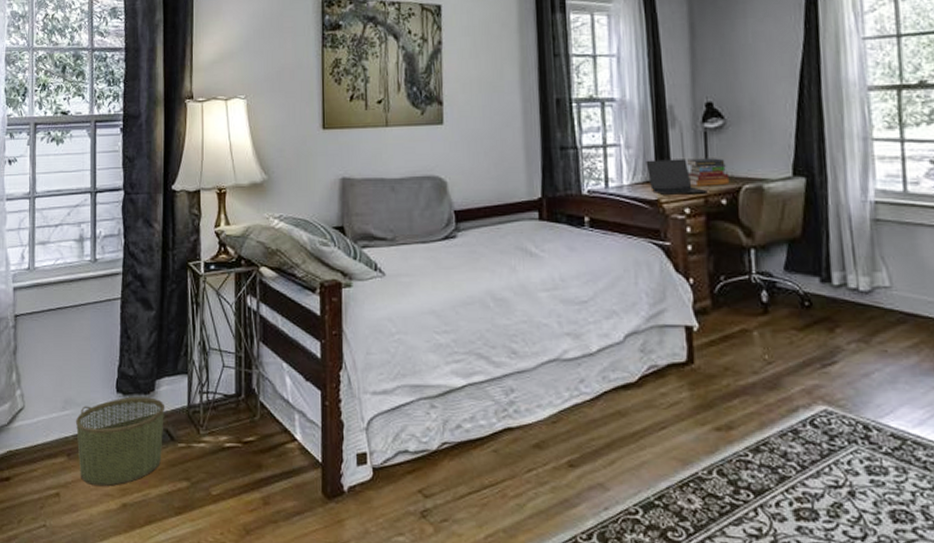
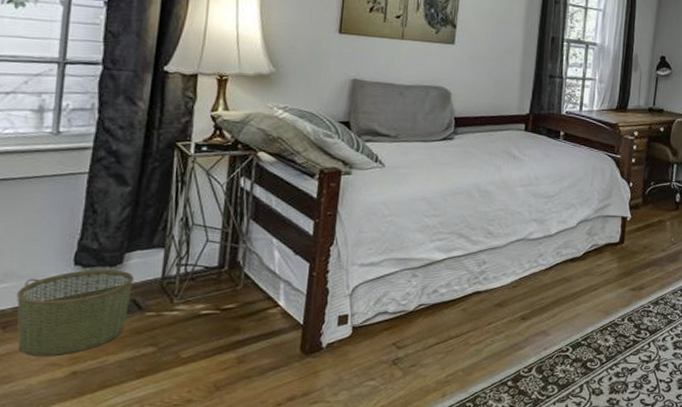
laptop: present [646,159,708,196] -> none [612,93,652,123]
books: present [687,158,730,186] -> none [640,95,669,118]

